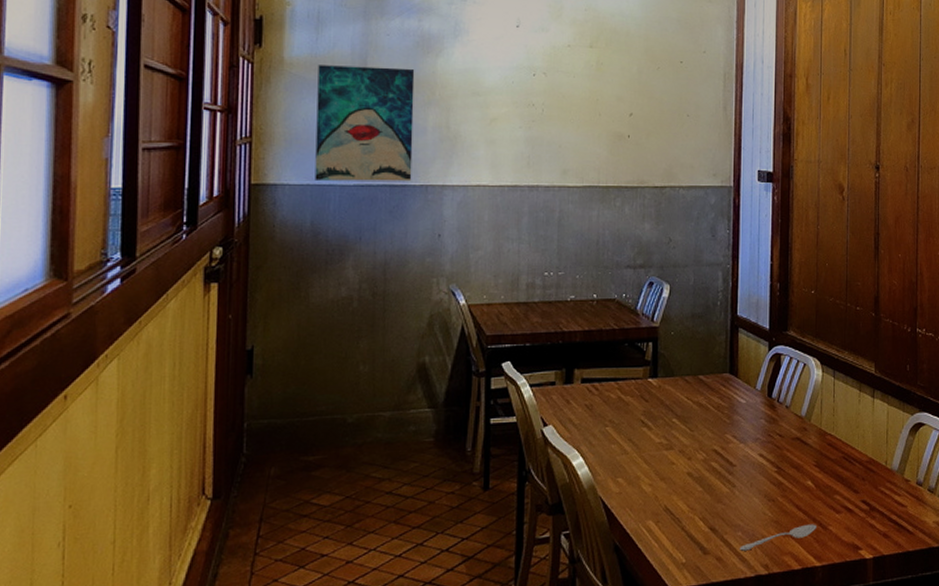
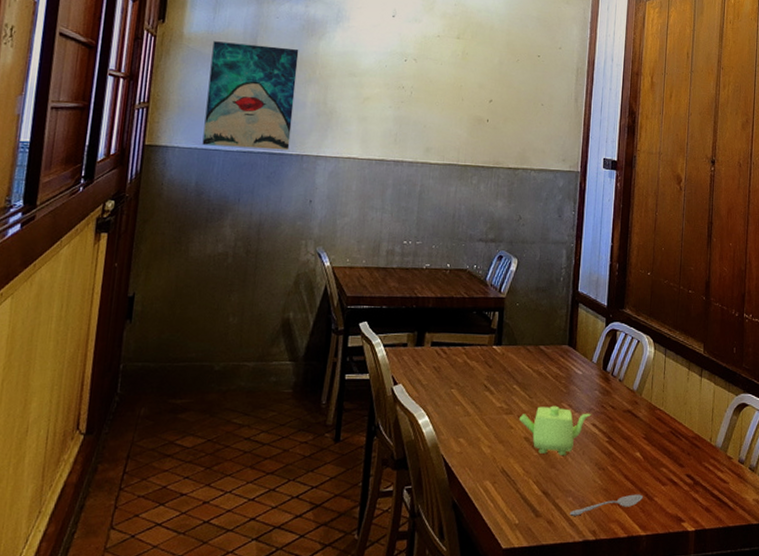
teapot: none [681,437,757,490] -> present [519,405,591,457]

